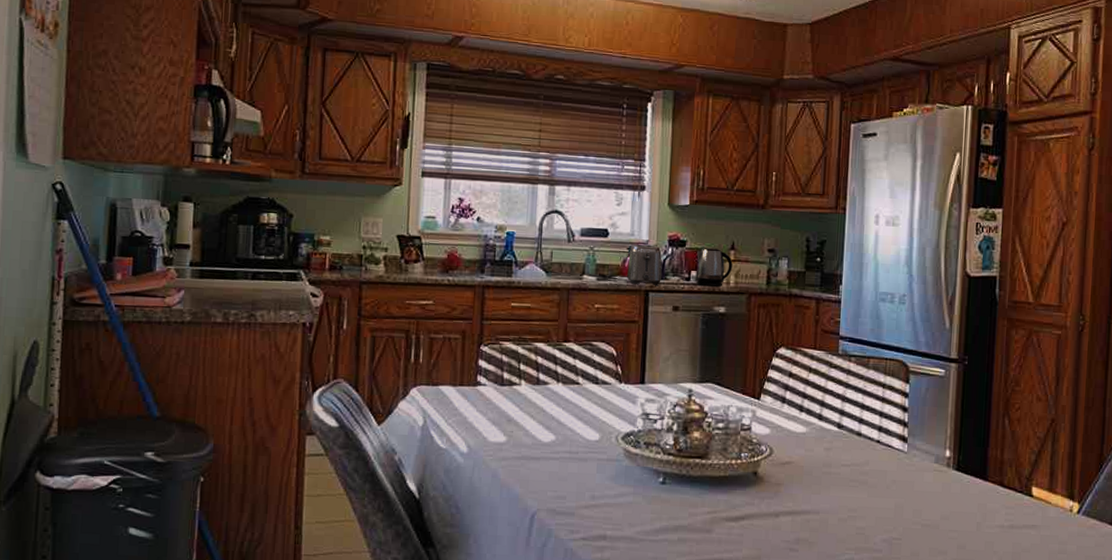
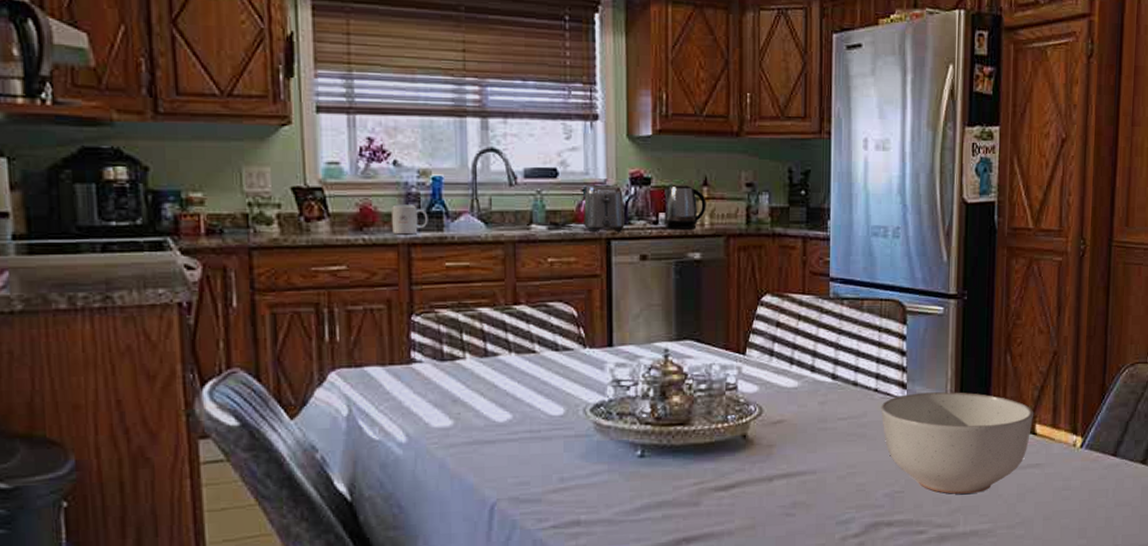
mug: none [471,253,501,279] -> present [392,204,428,235]
bowl: none [882,447,1031,548] -> present [881,392,1034,494]

